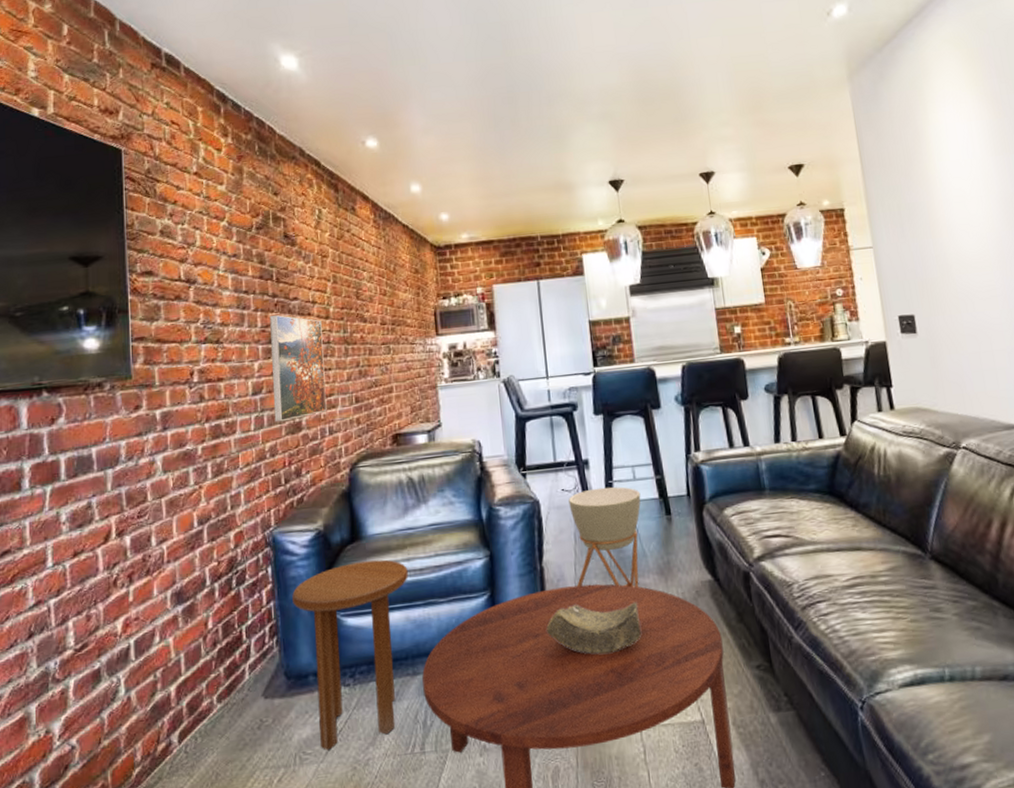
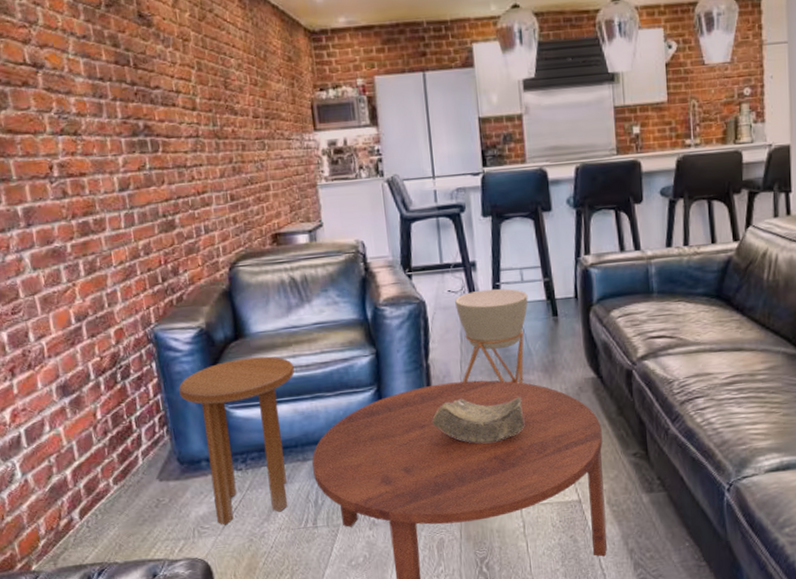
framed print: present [270,314,327,423] -> none [130,104,201,220]

